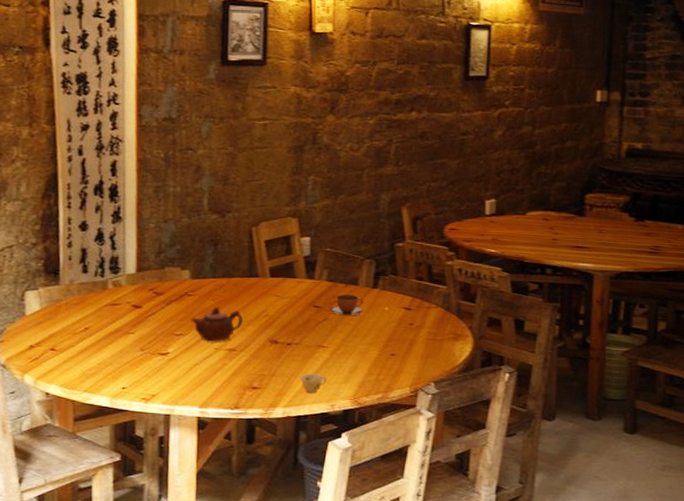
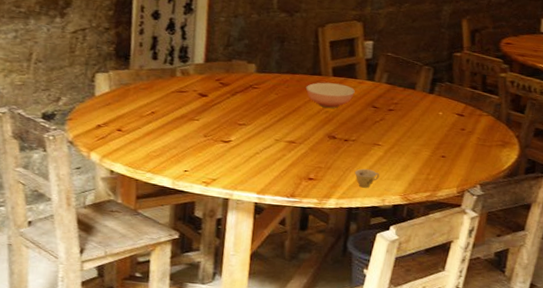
teapot: present [191,306,243,341] -> none [254,100,304,133]
bowl: none [243,284,295,311] -> present [305,82,355,108]
teacup: present [331,294,363,316] -> none [388,97,420,118]

